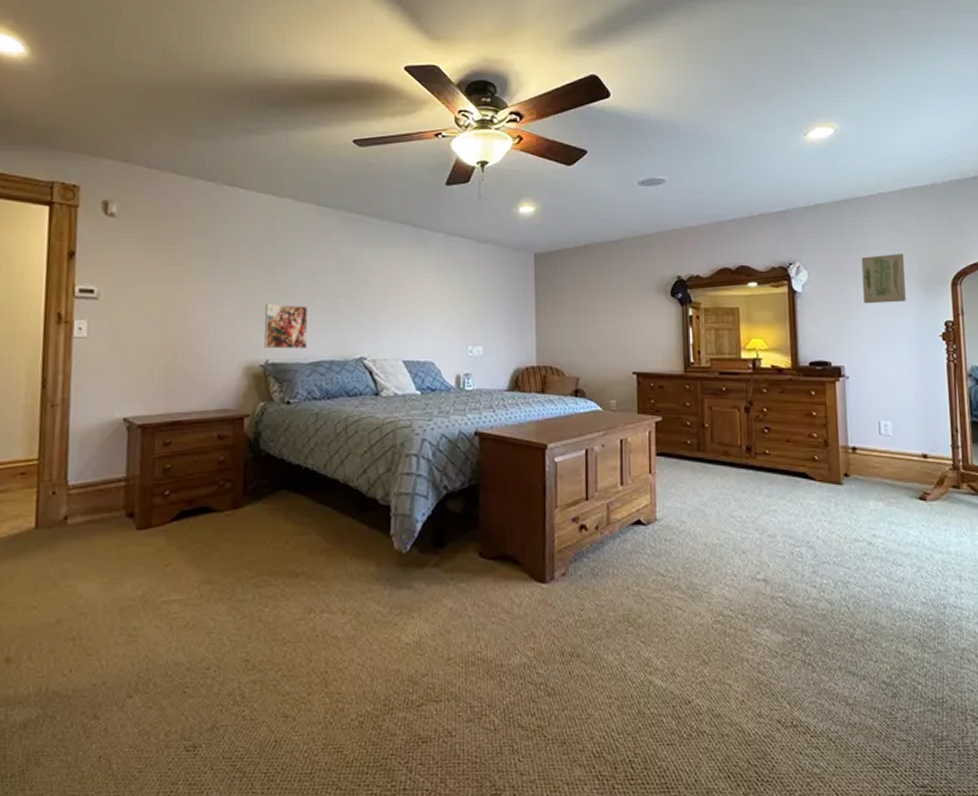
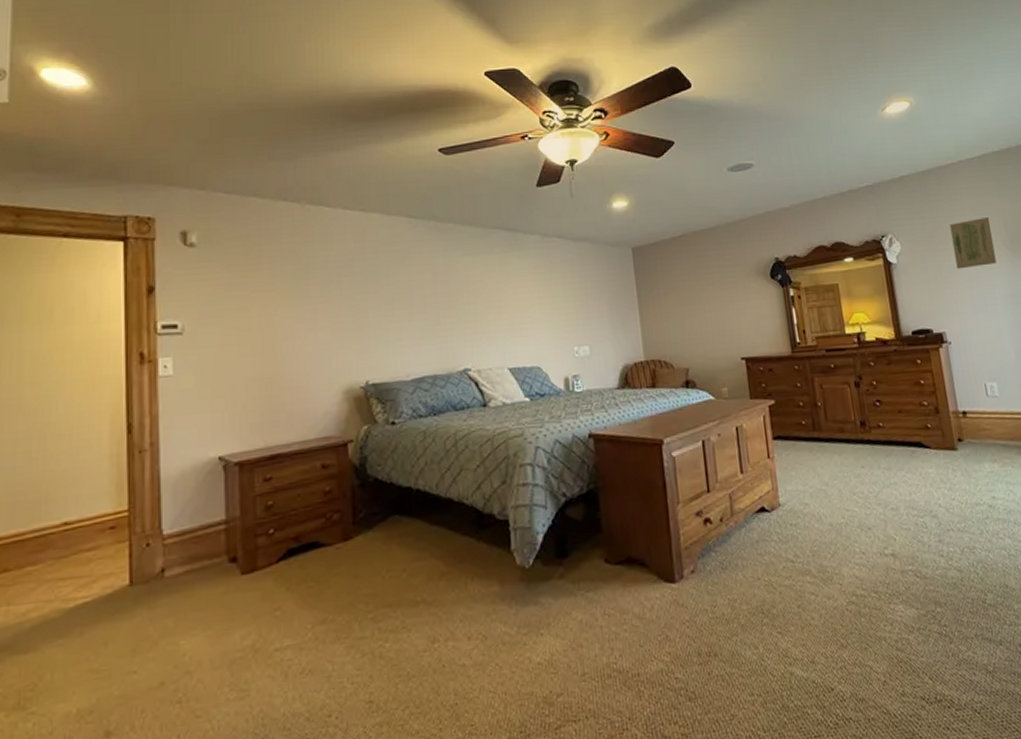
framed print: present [264,304,309,349] -> none [362,321,409,370]

